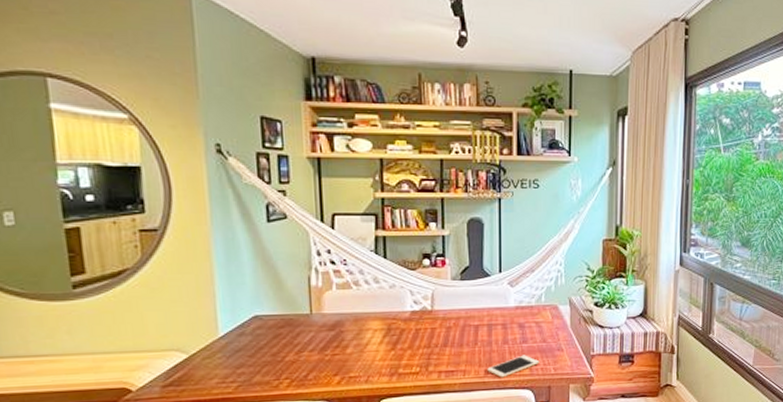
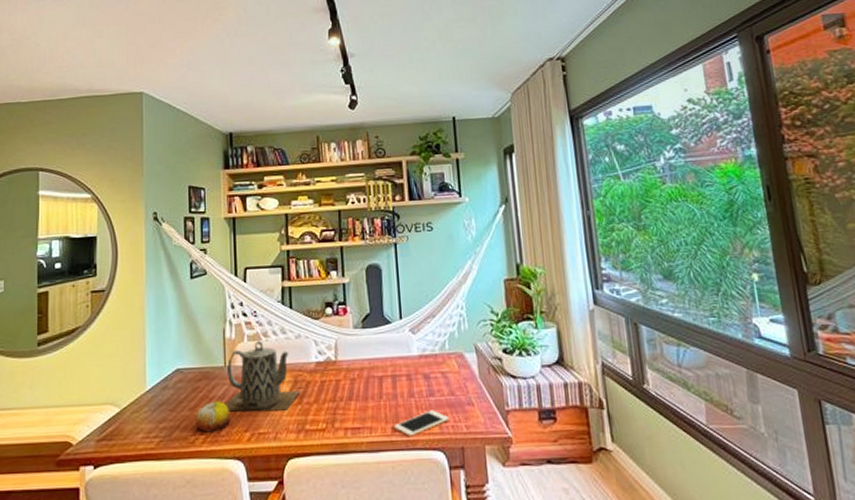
fruit: none [278,347,318,377] -> present [195,401,231,433]
teapot: none [311,289,394,358] -> present [225,341,300,412]

